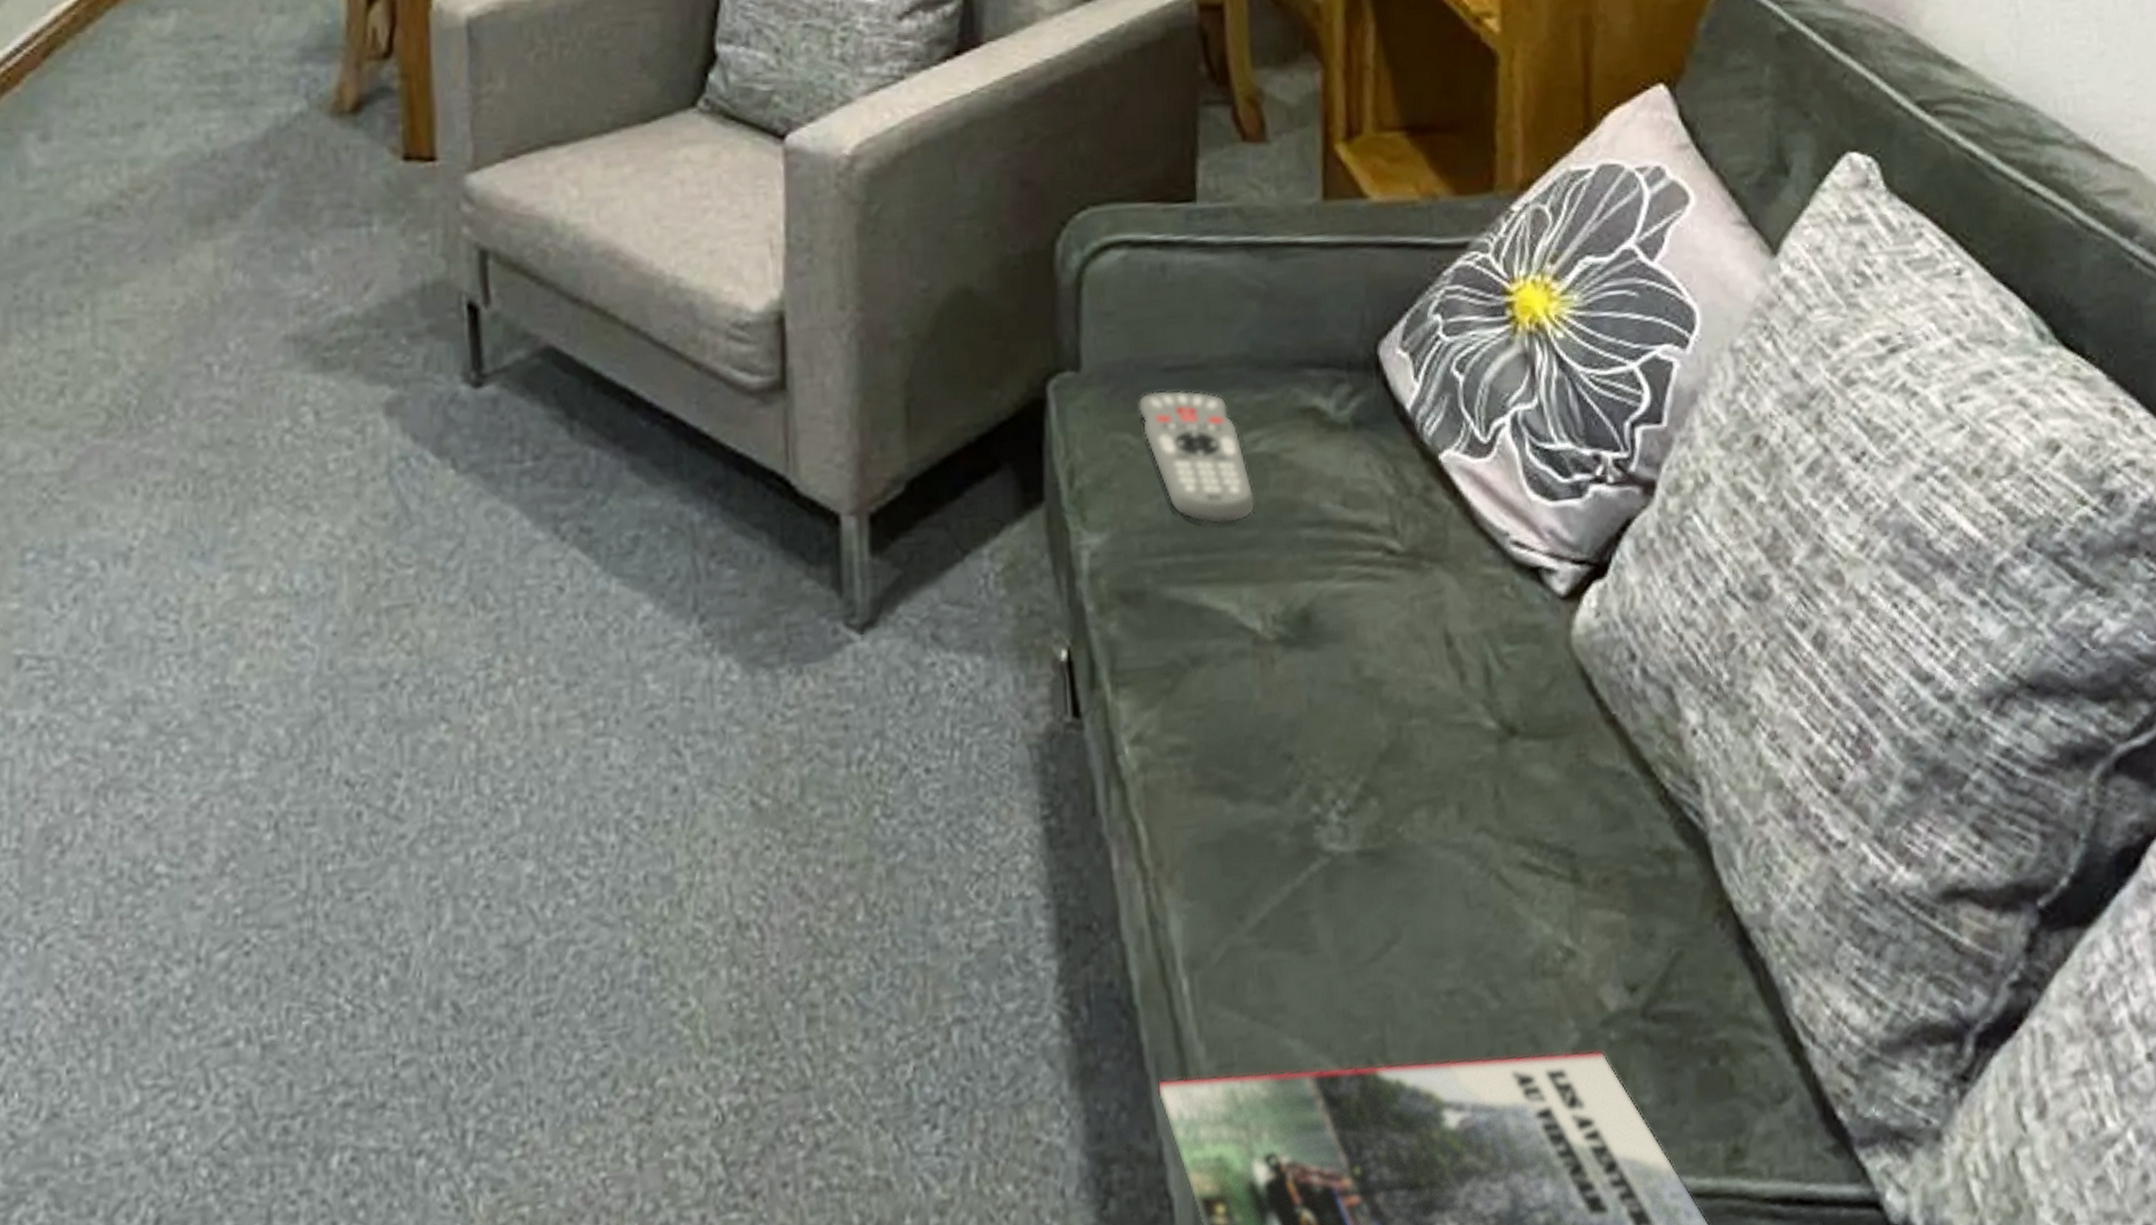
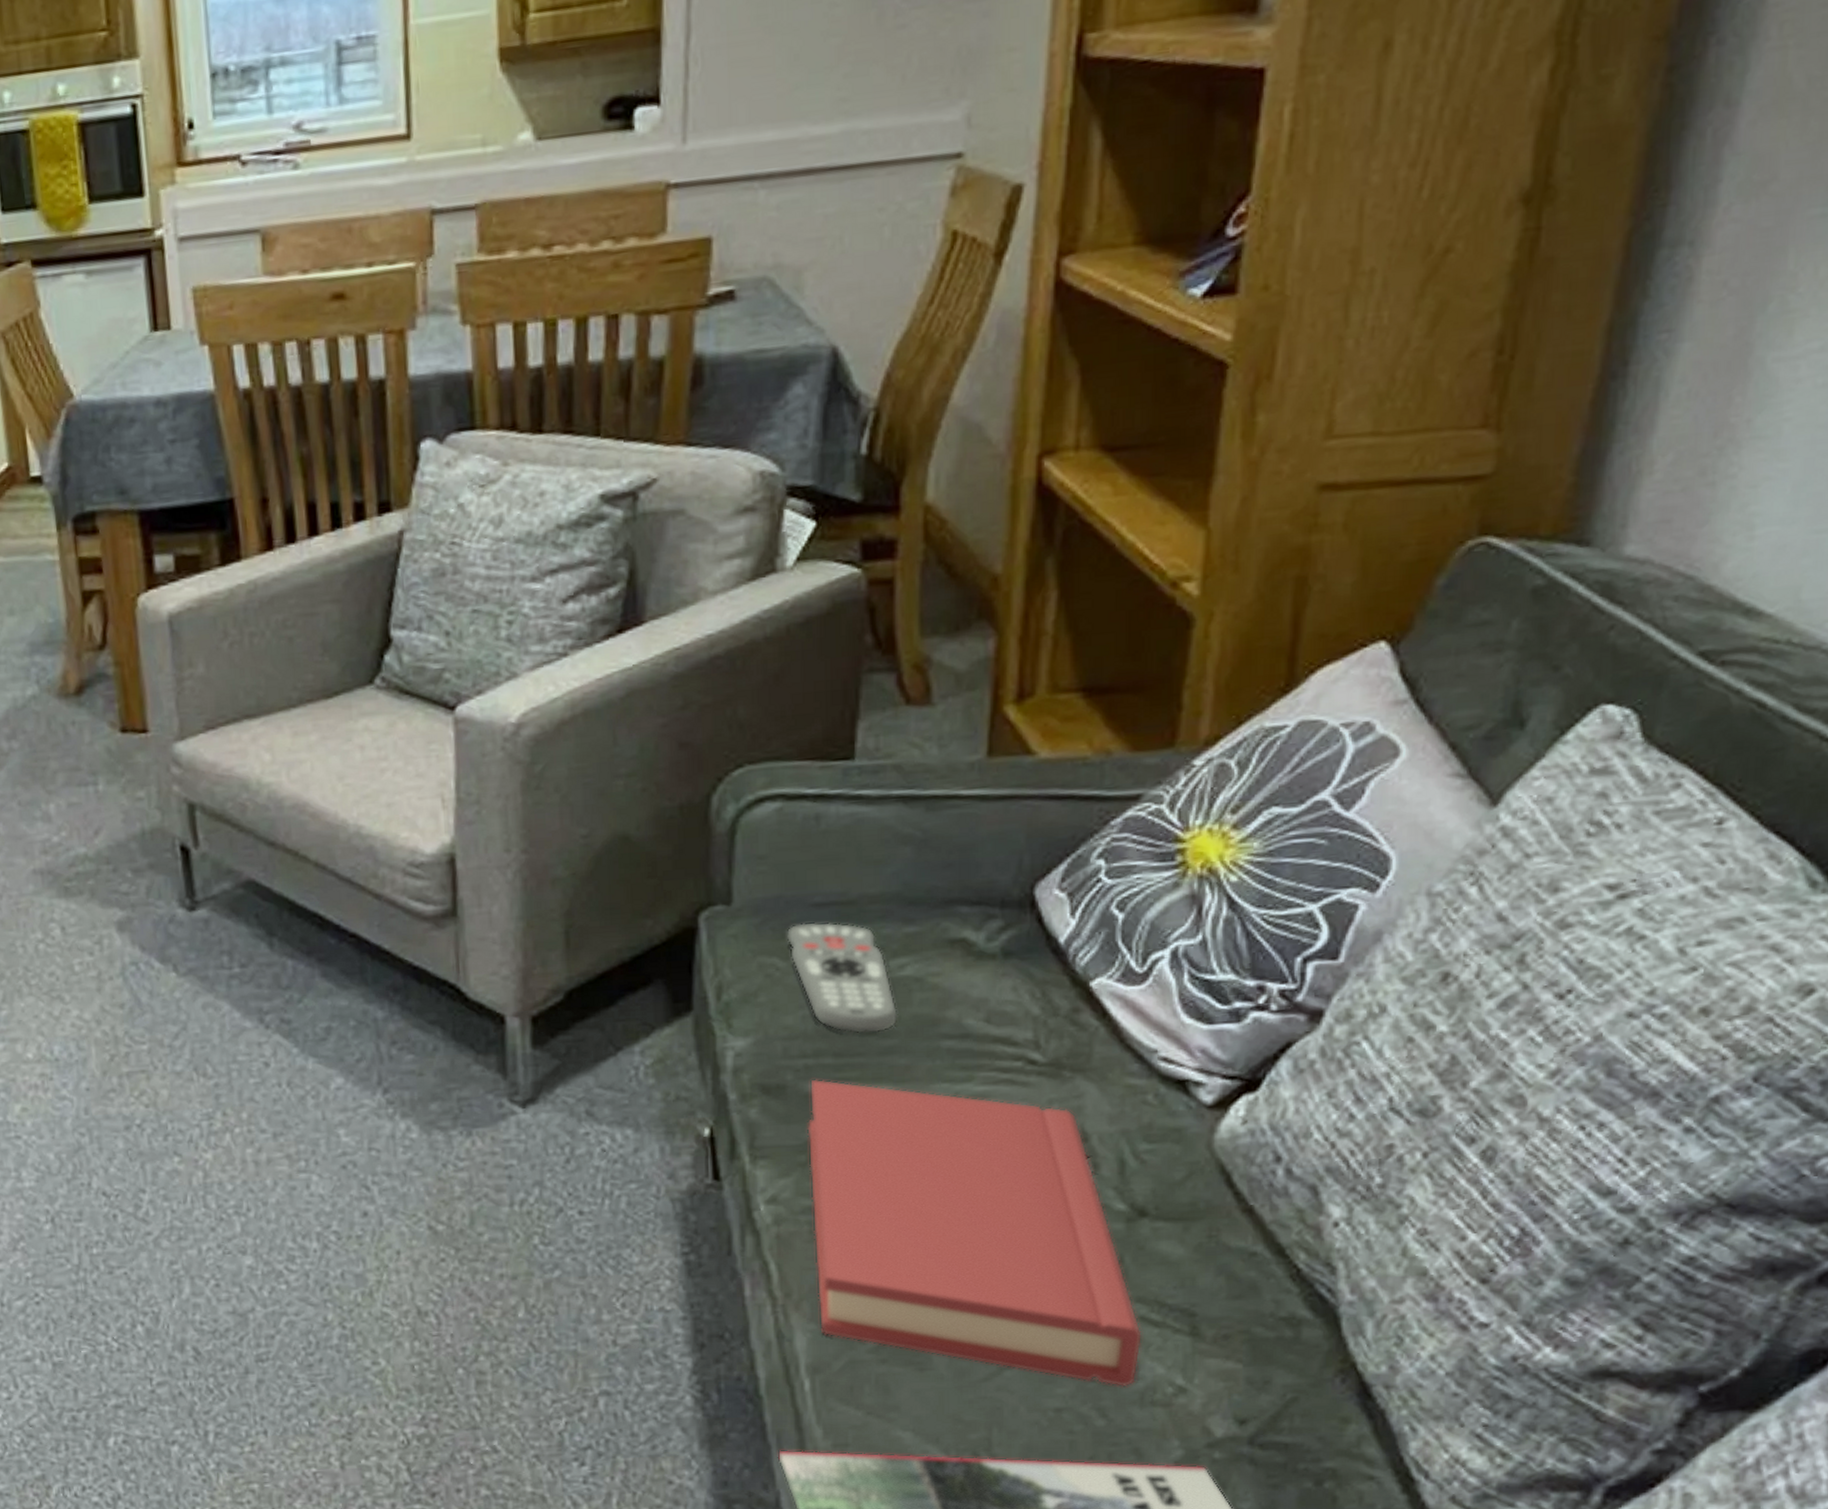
hardback book: none [1169,581,1527,956] -> present [807,1079,1143,1387]

